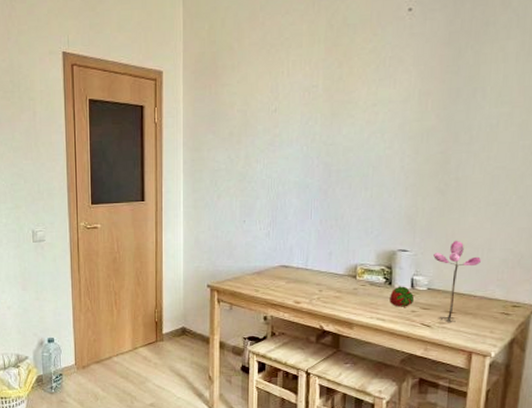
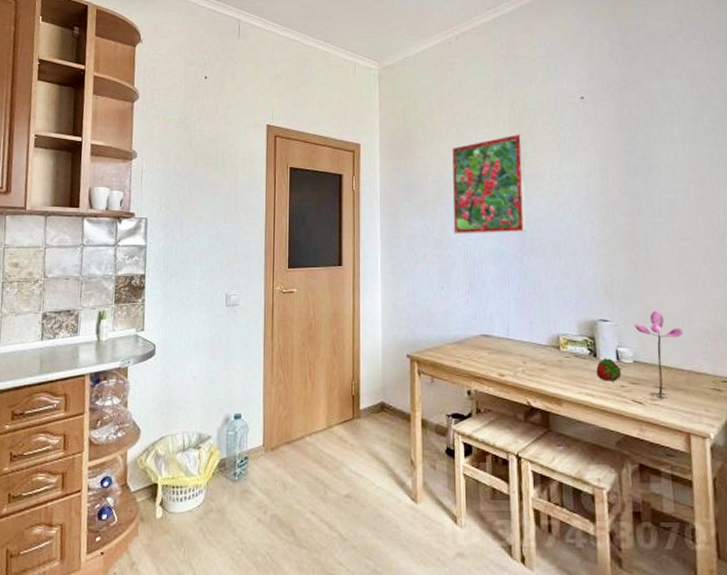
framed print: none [258,54,339,167] -> present [451,133,527,234]

